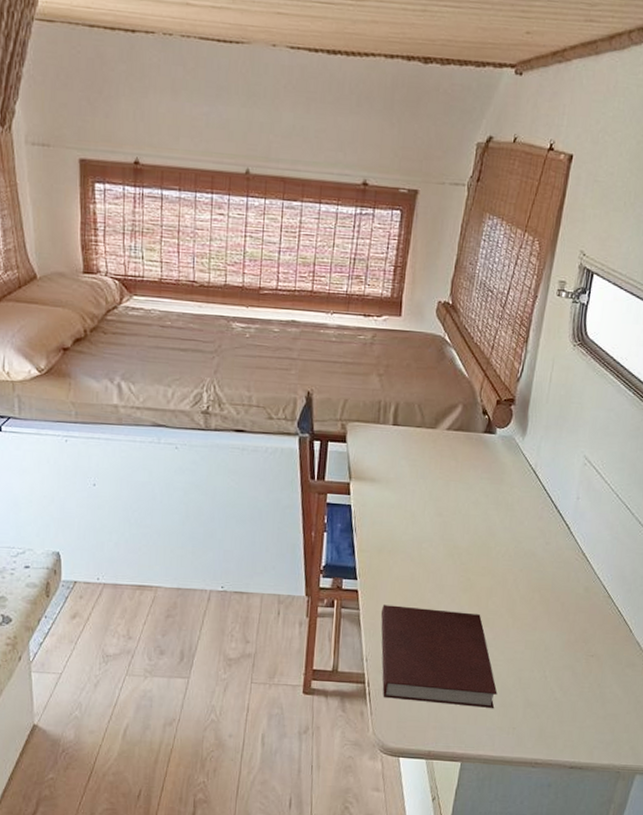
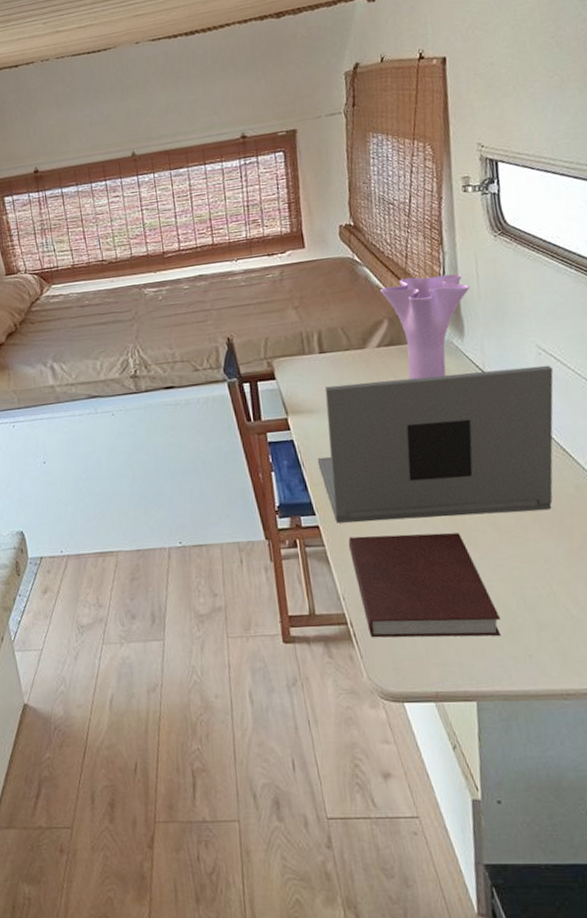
laptop: none [369,459,592,605] -> present [317,365,554,523]
vase: none [461,368,541,469] -> present [379,274,469,380]

